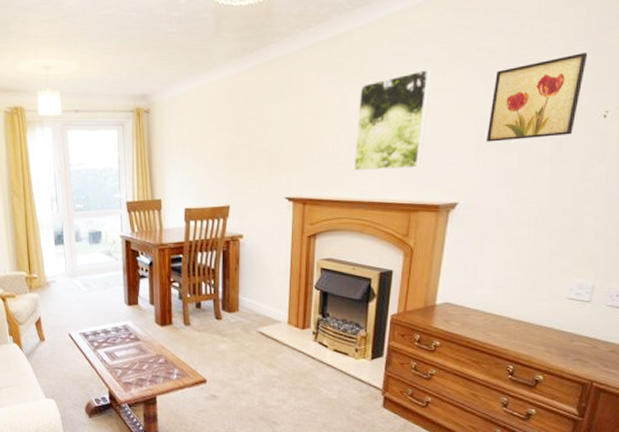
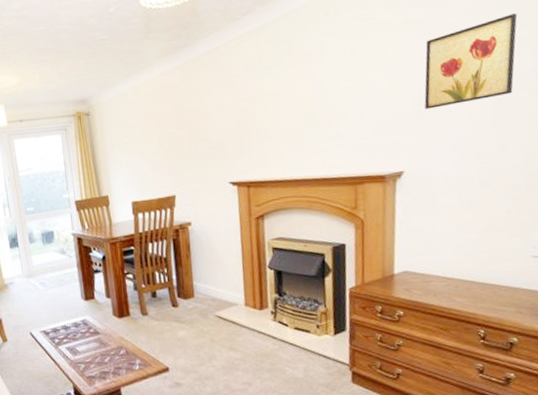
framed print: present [354,69,432,171] -> none [291,45,362,151]

